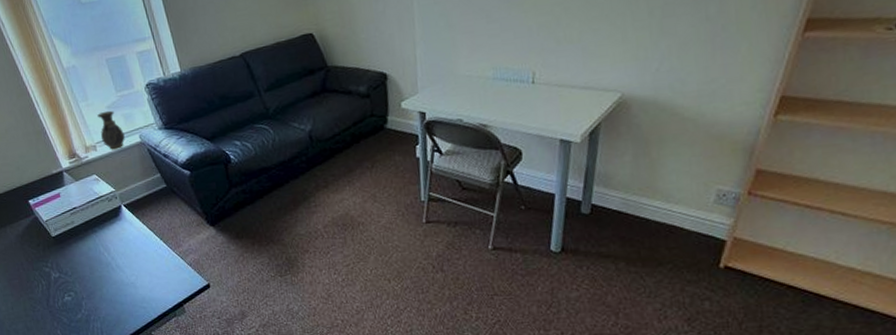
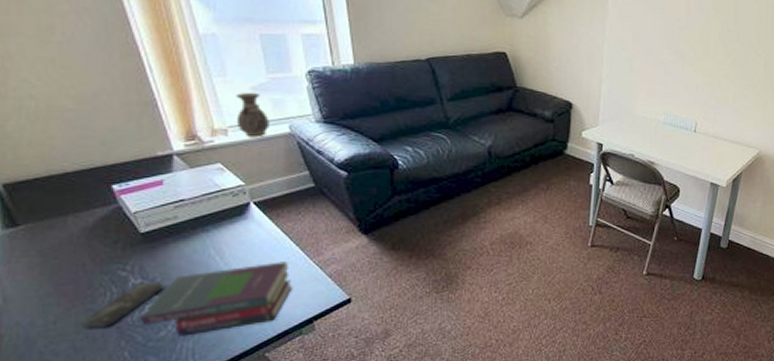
mobile phone: none [27,275,74,312] -> present [81,281,164,328]
books: none [63,254,163,318] -> present [140,261,293,337]

